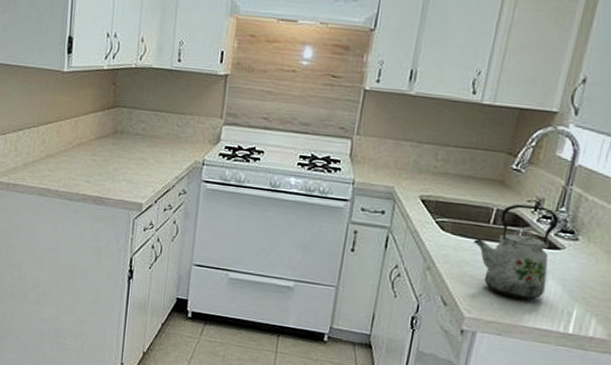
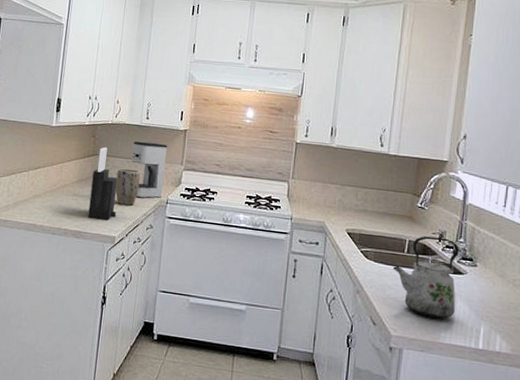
knife block: none [110,96,144,183] -> present [88,147,117,219]
plant pot: none [141,122,172,167] -> present [115,168,141,206]
coffee maker: none [159,89,205,159] -> present [131,141,168,199]

